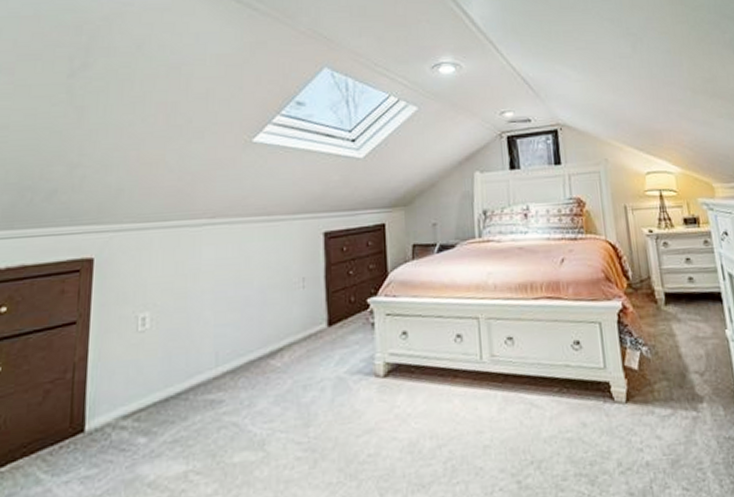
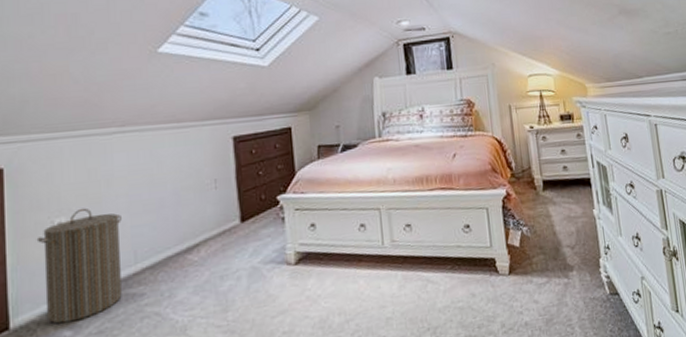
laundry hamper: none [119,303,205,429] -> present [36,208,122,324]

